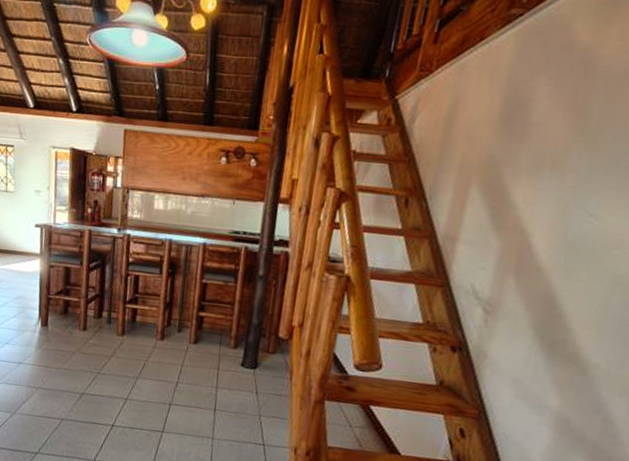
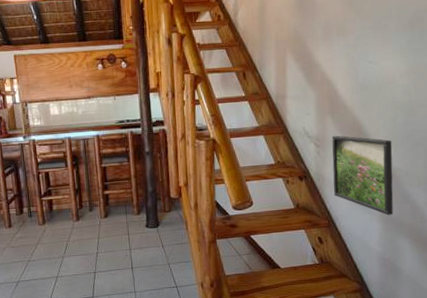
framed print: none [494,303,596,424] -> present [332,135,394,215]

